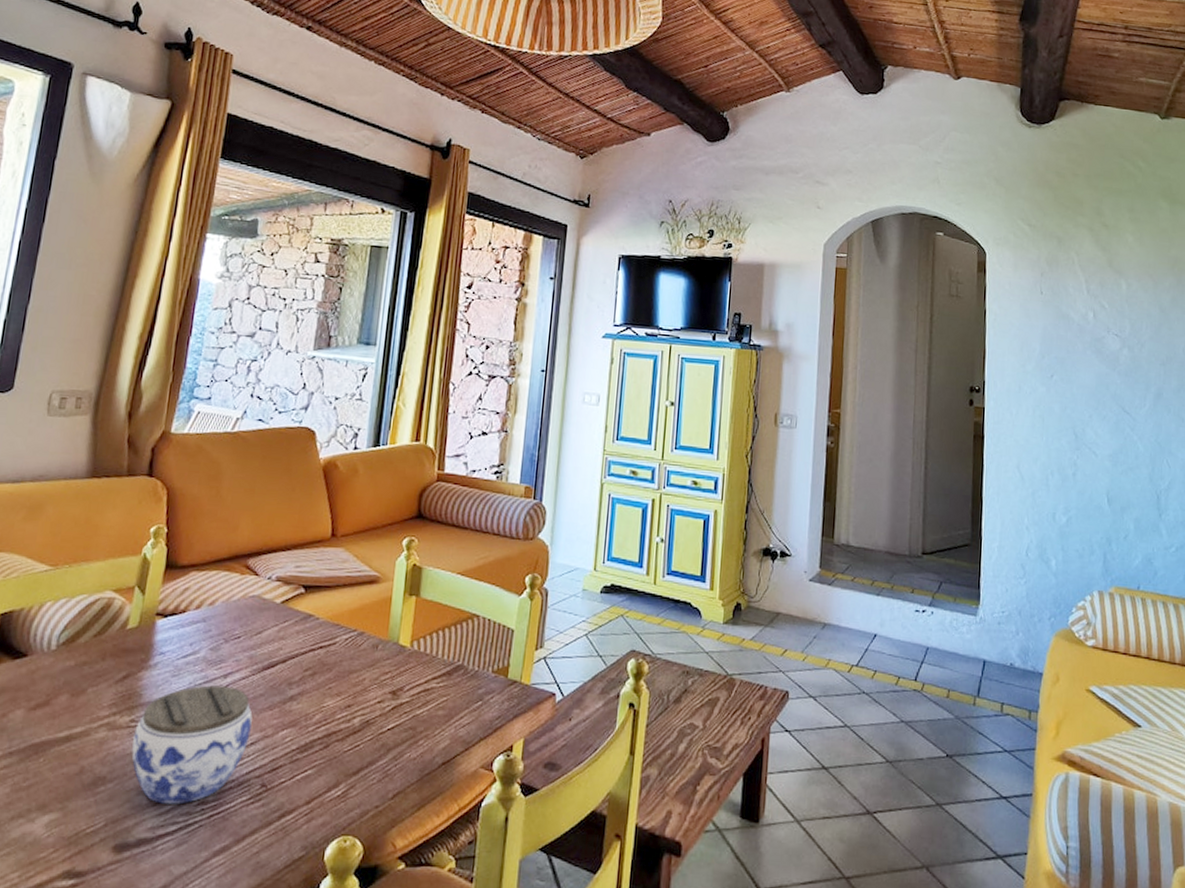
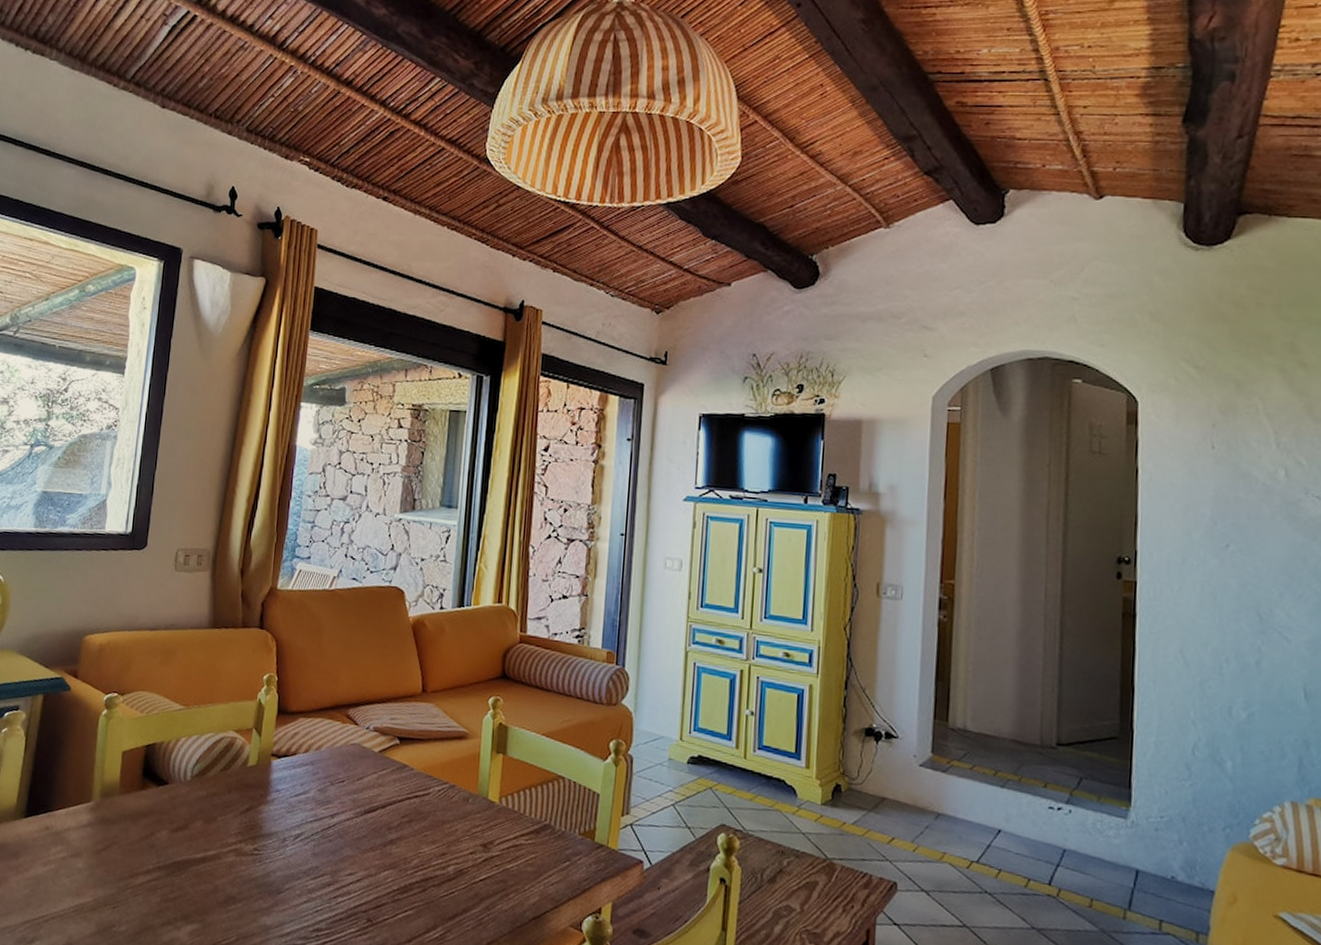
jar: present [131,685,253,805] -> none [256,823,357,929]

